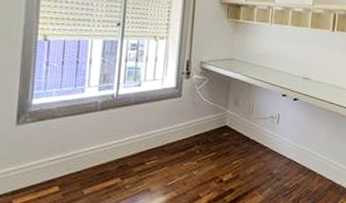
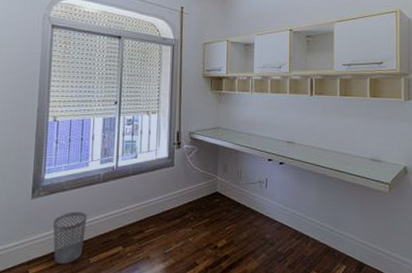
wastebasket: none [41,140,82,196] -> present [52,211,87,265]

